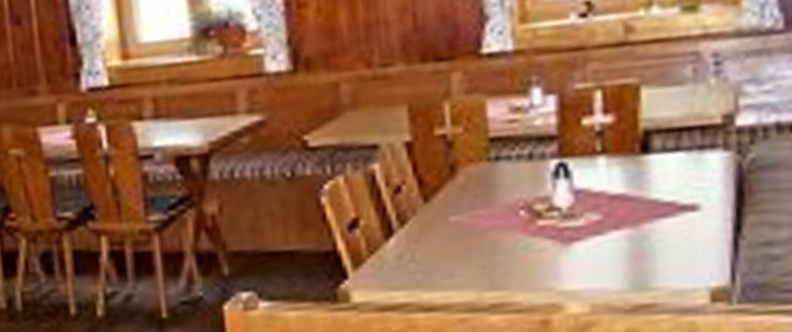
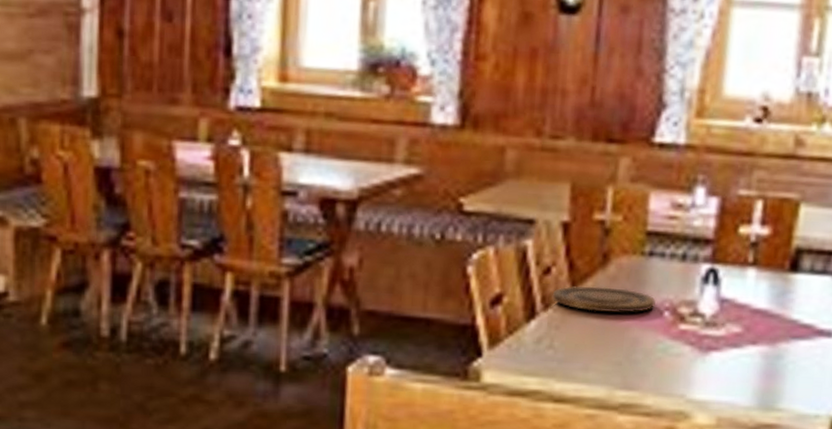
plate: none [406,194,510,222] -> present [552,285,656,313]

